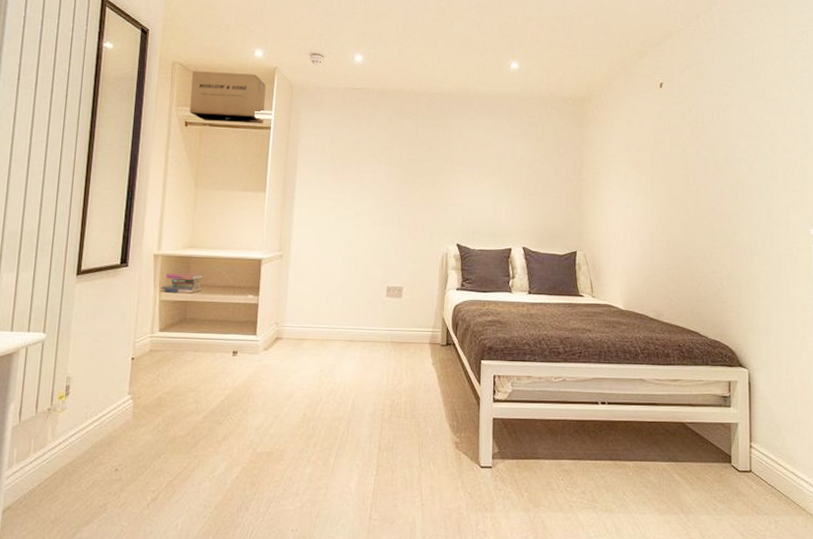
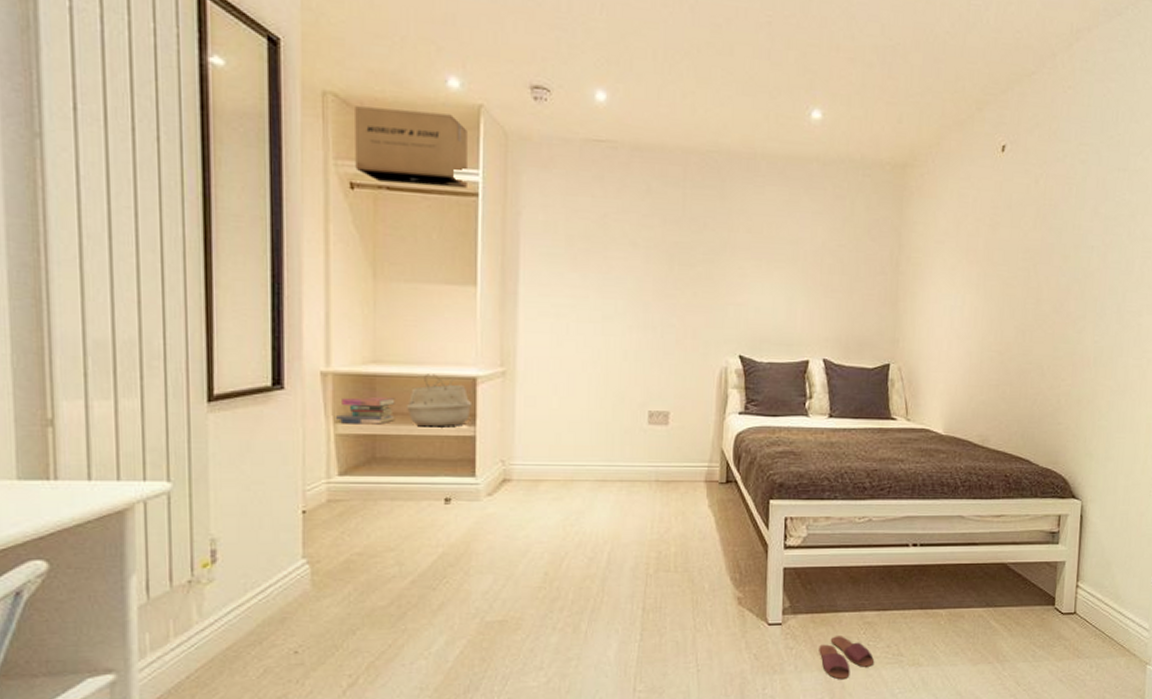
woven basket: none [210,256,258,297] -> present [406,374,473,427]
slippers: none [523,480,571,520] -> present [819,636,874,679]

